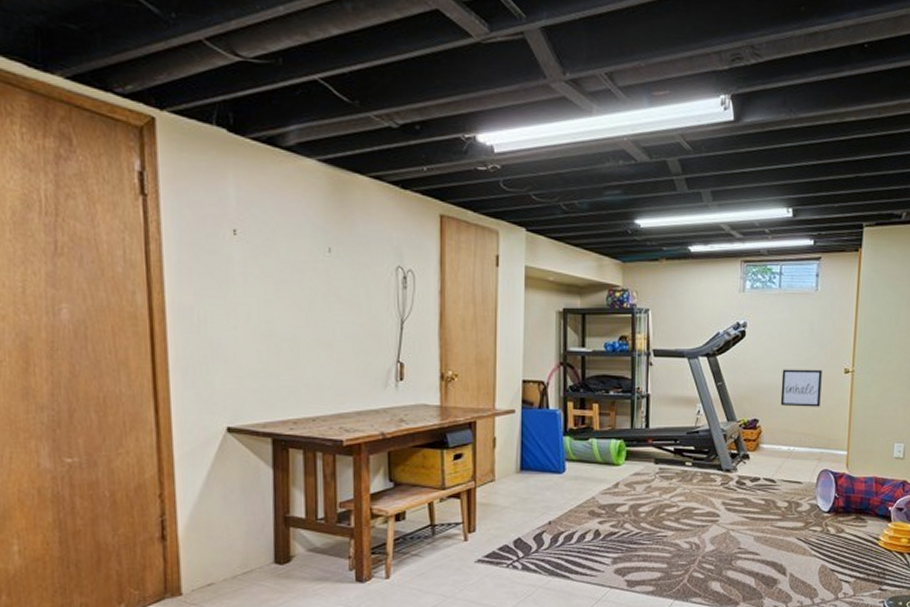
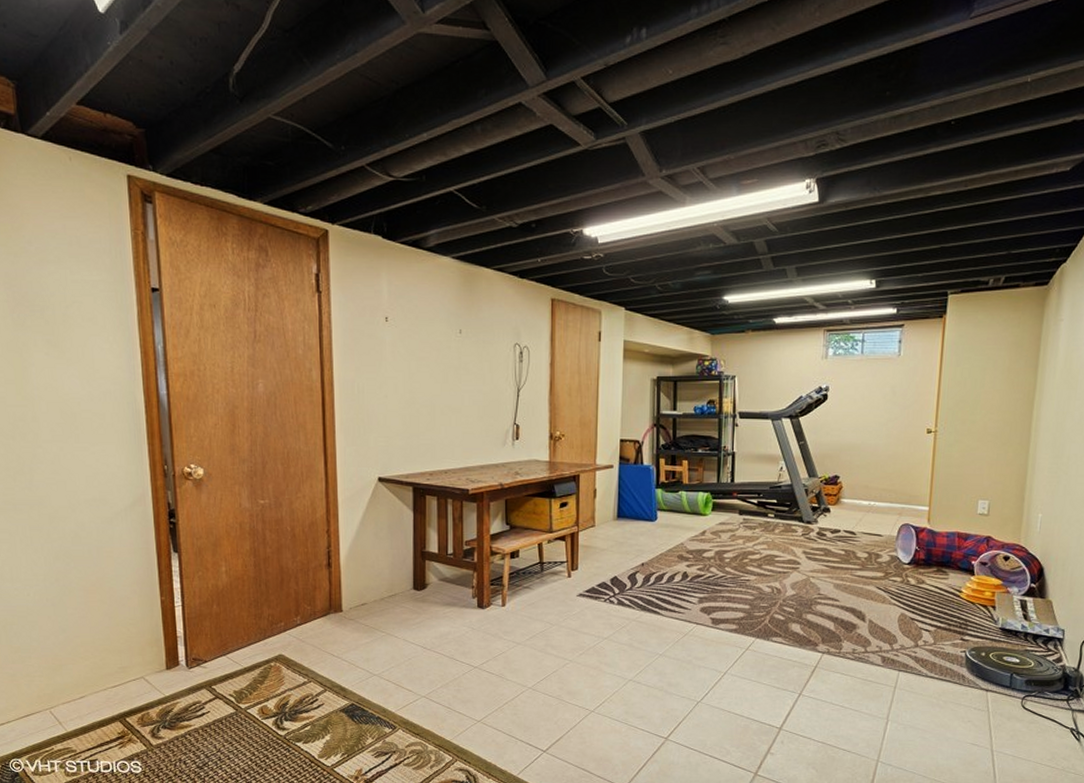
wall art: present [780,369,822,407] -> none [861,429,904,465]

